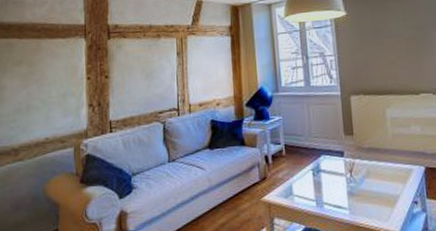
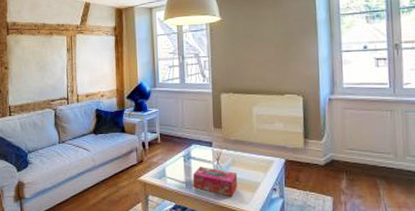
tissue box: none [323,180,375,214] -> present [192,167,238,197]

